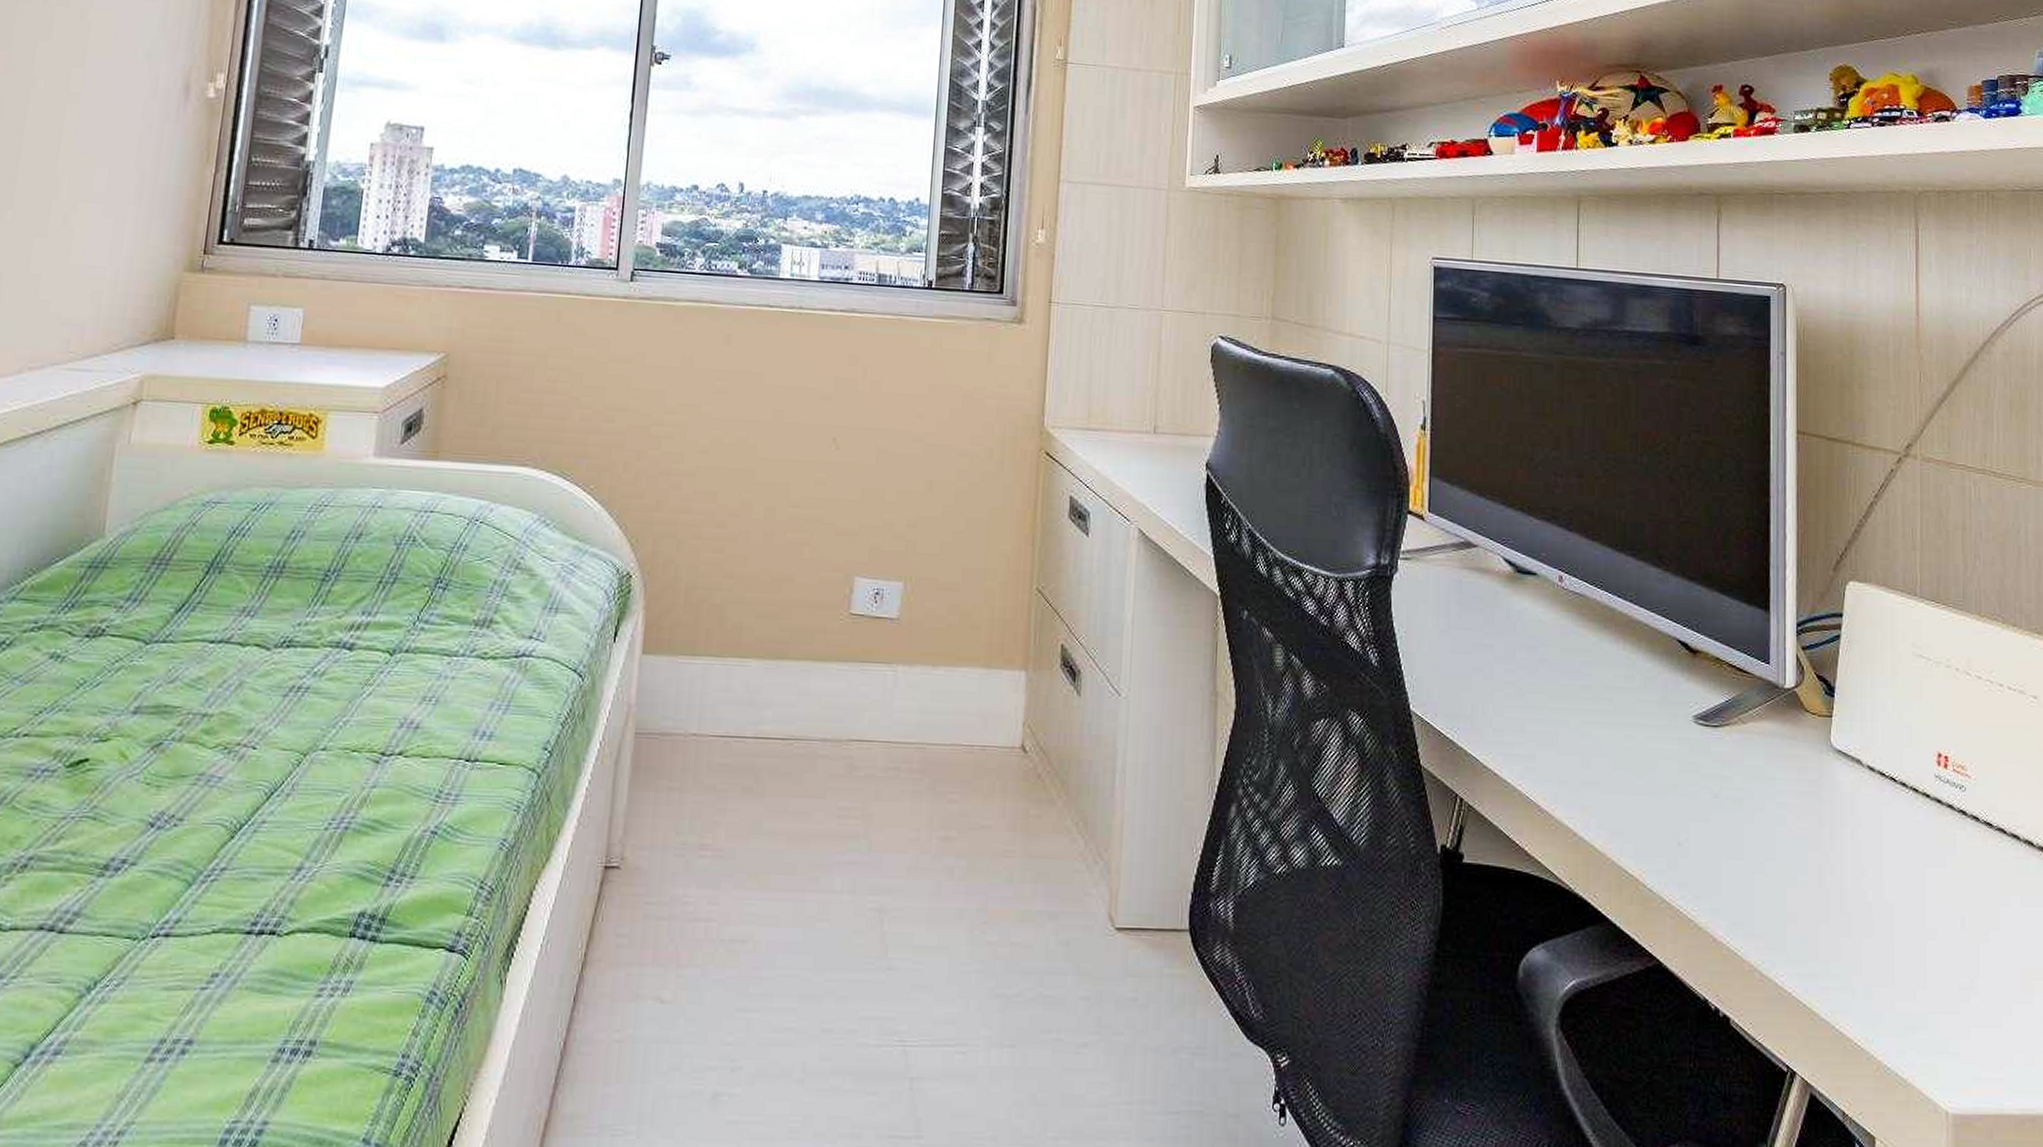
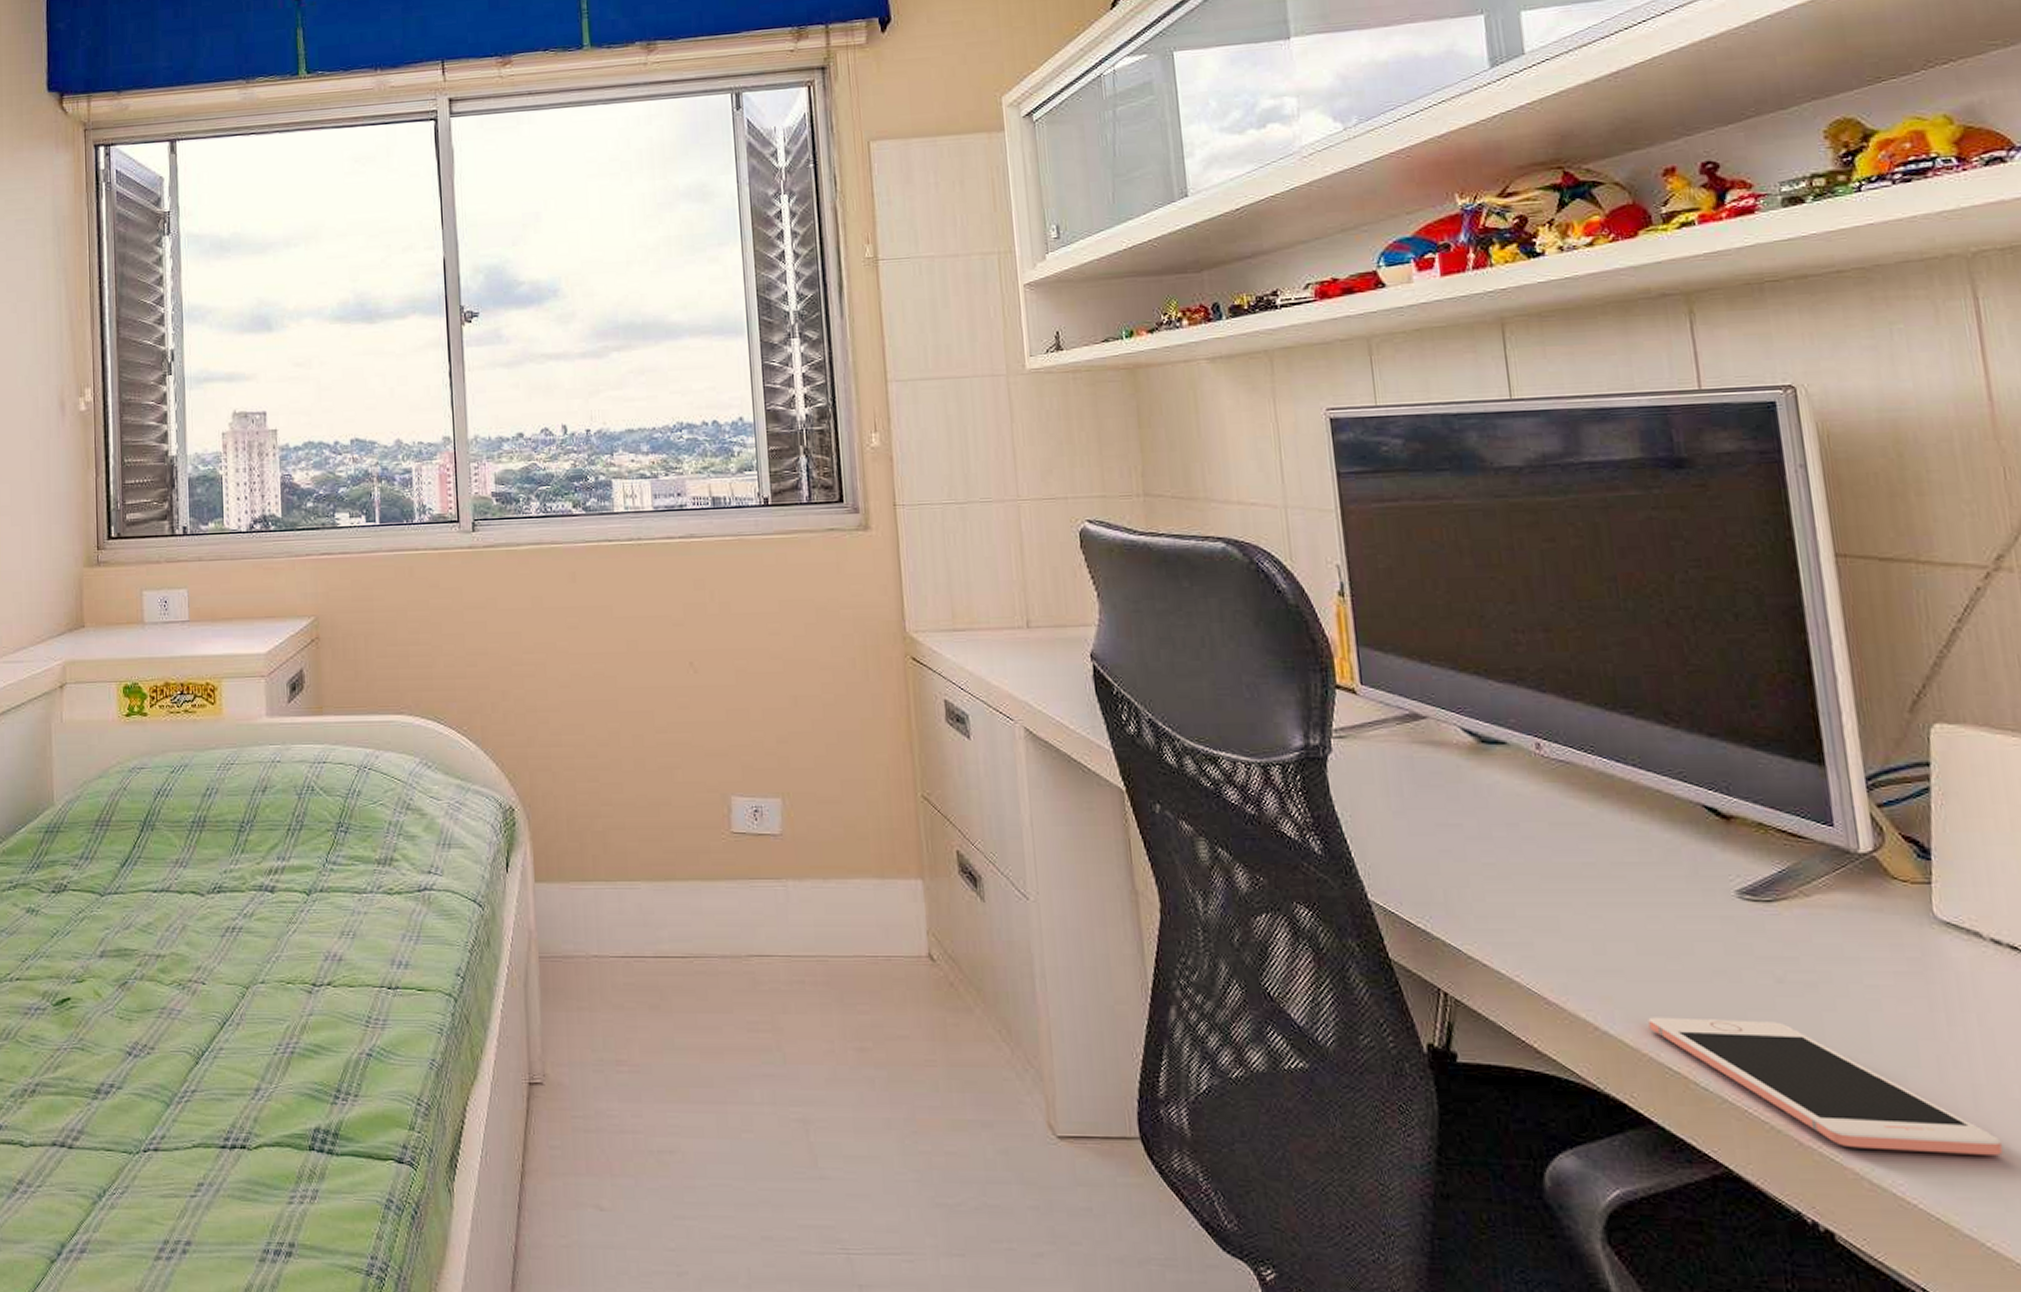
cell phone: none [1615,825,1855,950] -> present [1648,1017,2003,1155]

